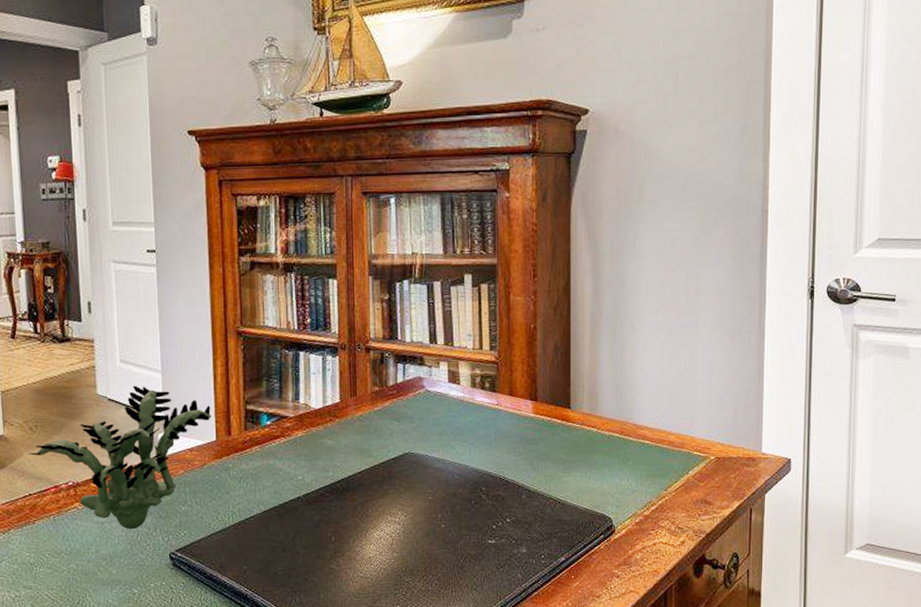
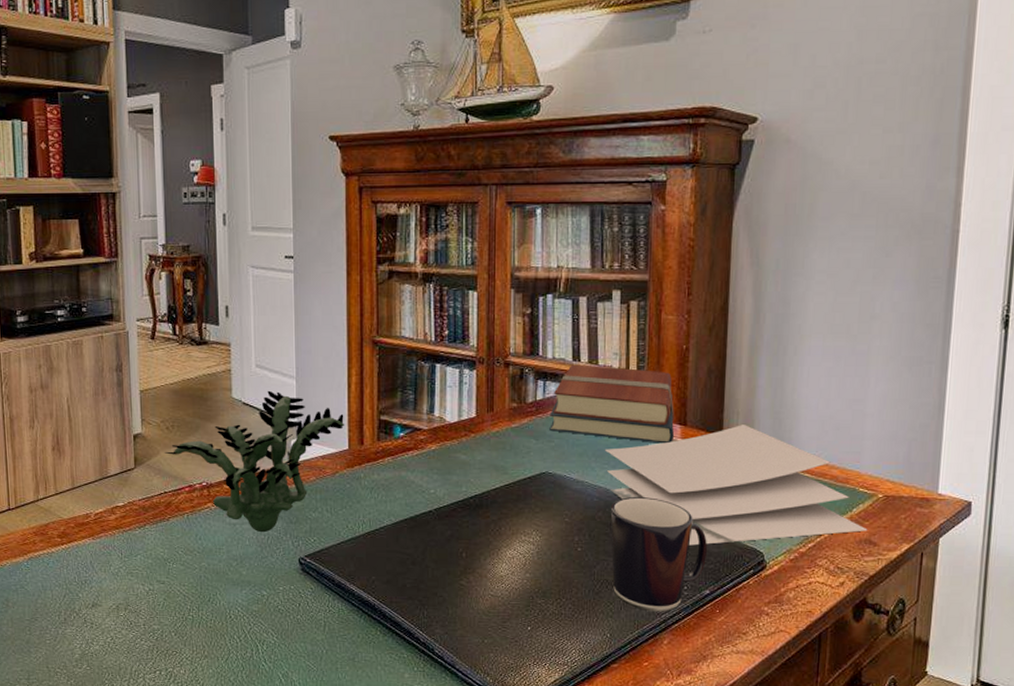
books: none [410,346,526,420] -> present [549,364,674,444]
papers: none [463,397,703,516] -> present [605,425,868,546]
mug: none [470,471,562,582] -> present [610,497,708,612]

